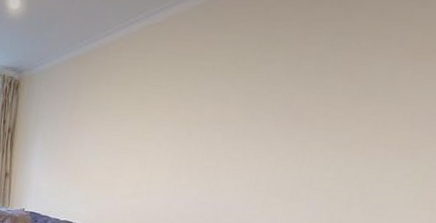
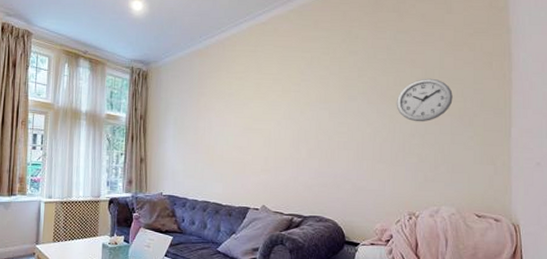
wall clock: none [312,96,398,152] -> present [396,78,453,122]

